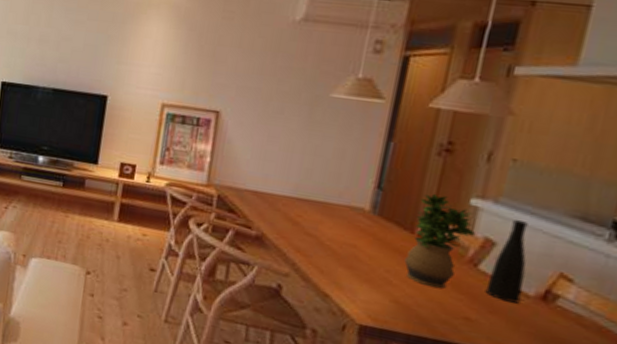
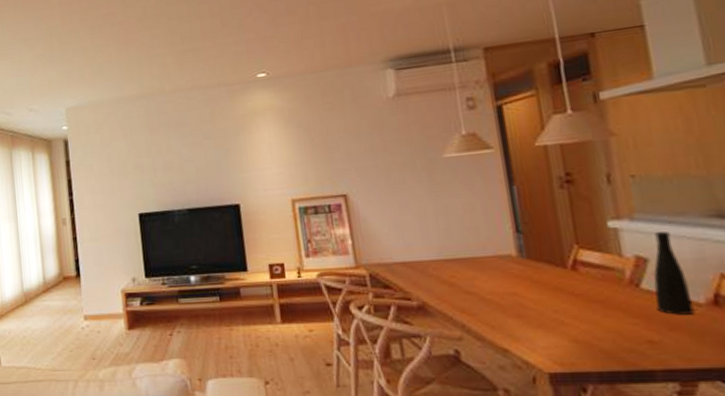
potted plant: present [404,193,477,289] -> none [561,224,626,318]

